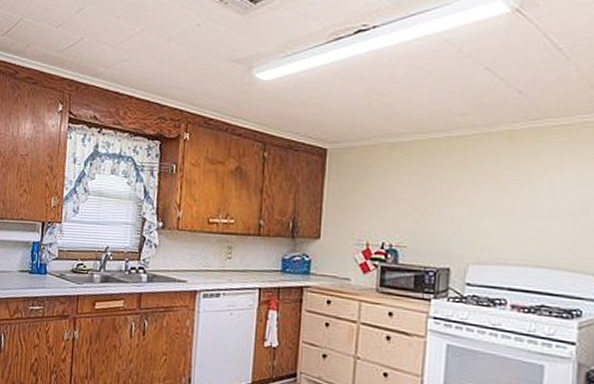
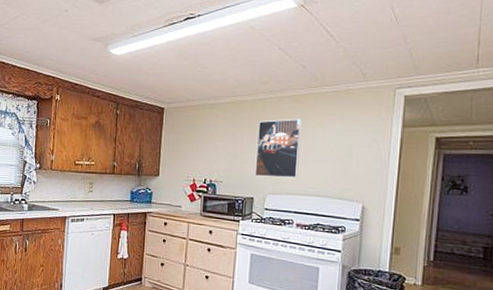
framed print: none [451,162,519,243] -> present [254,118,303,178]

